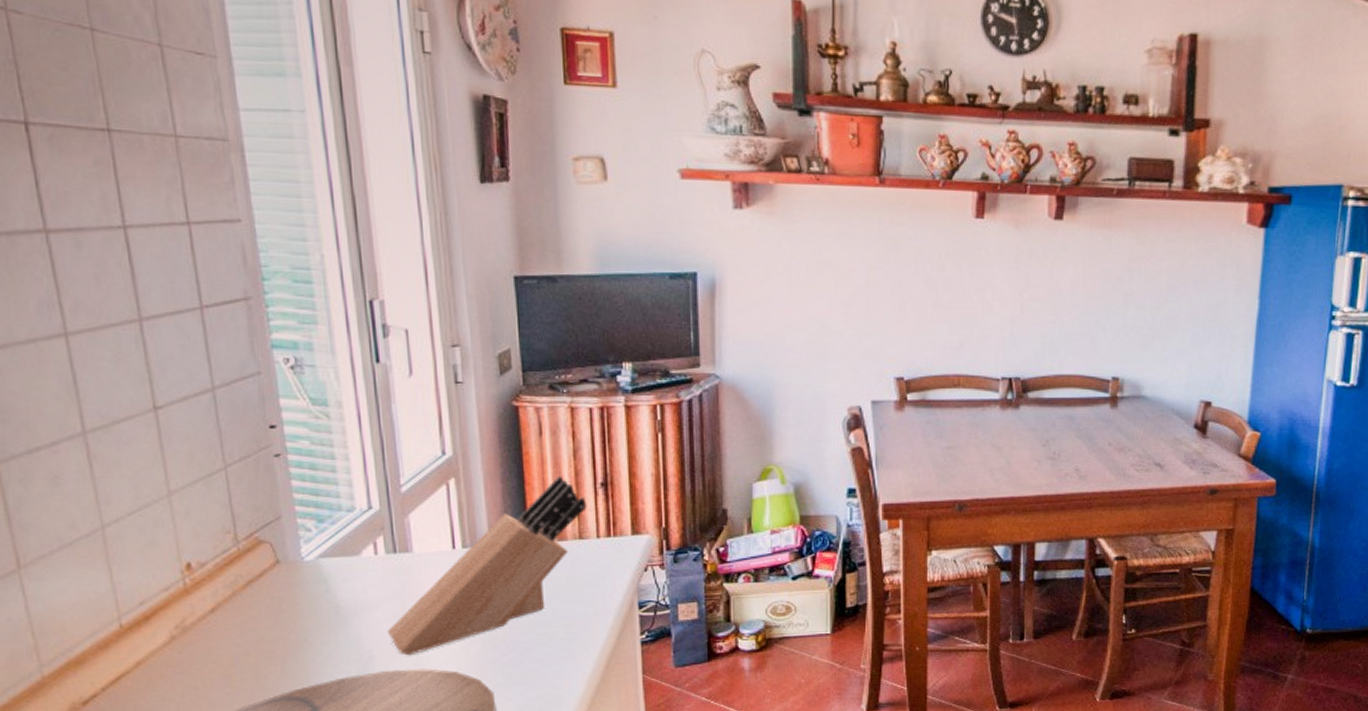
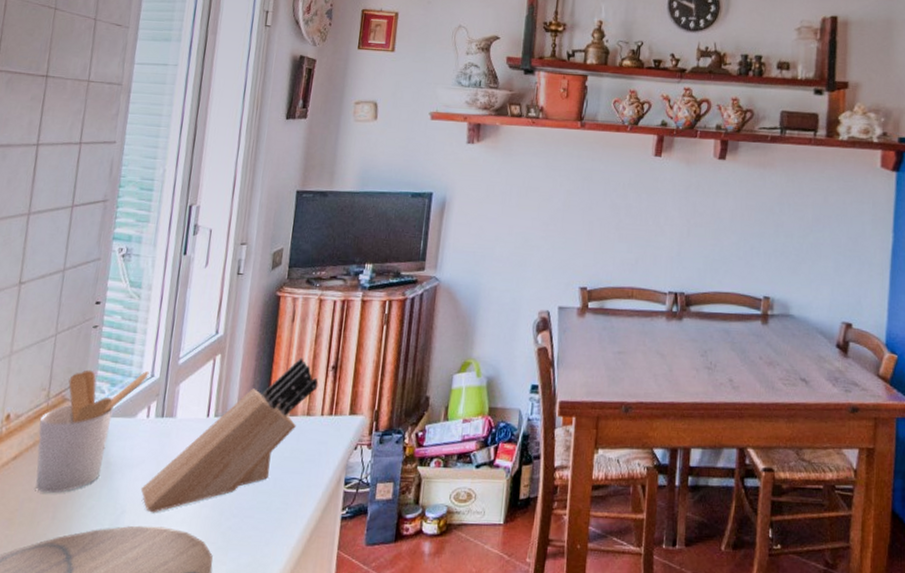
utensil holder: none [232,503,365,646] -> present [35,369,150,494]

